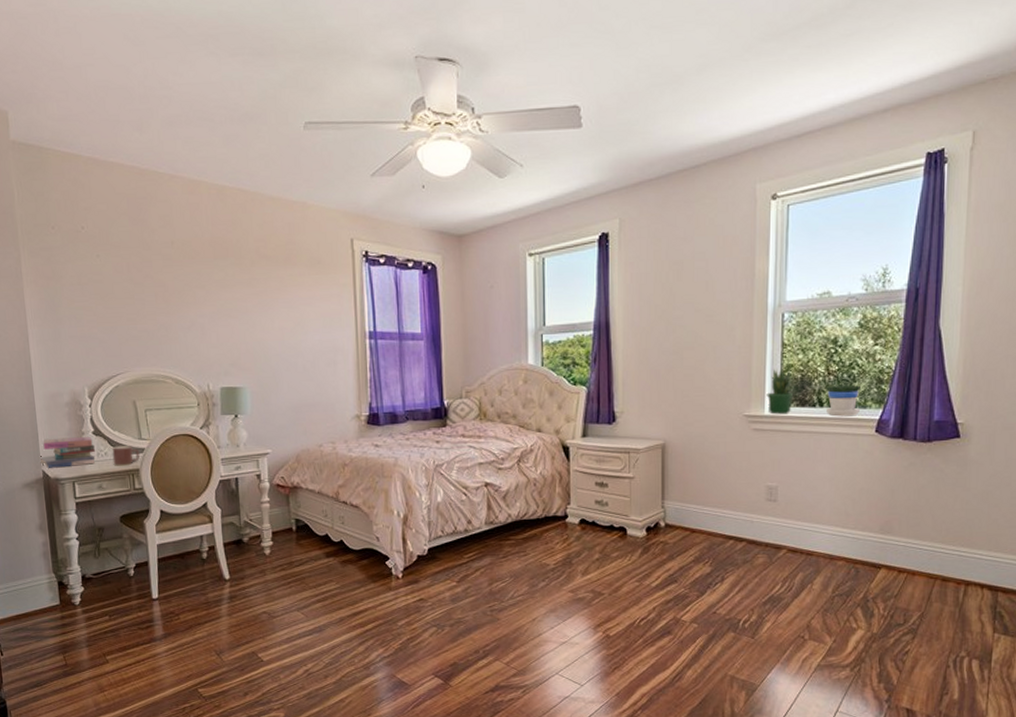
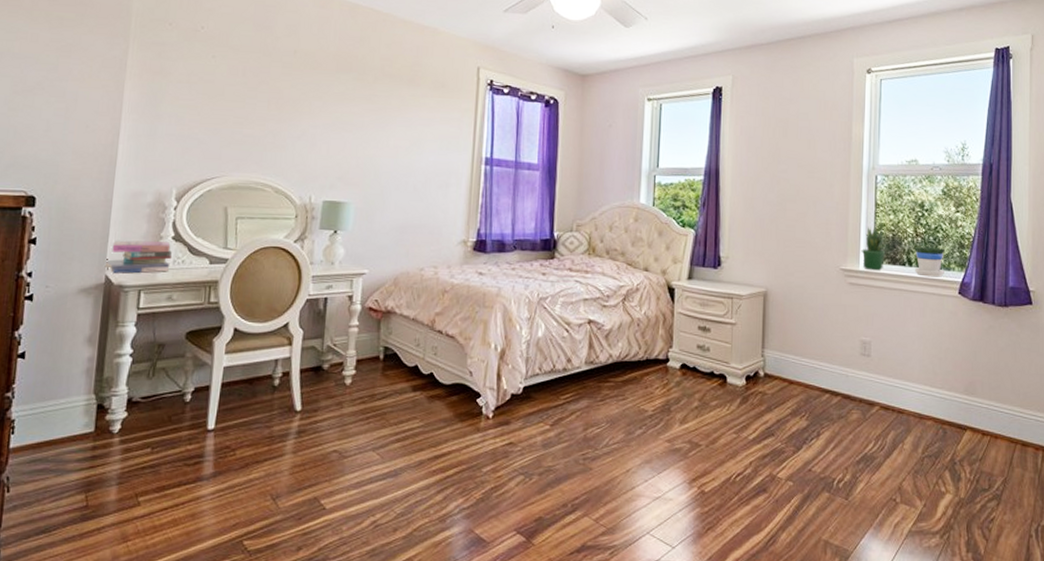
mug: present [112,446,140,466] -> none [189,254,222,277]

